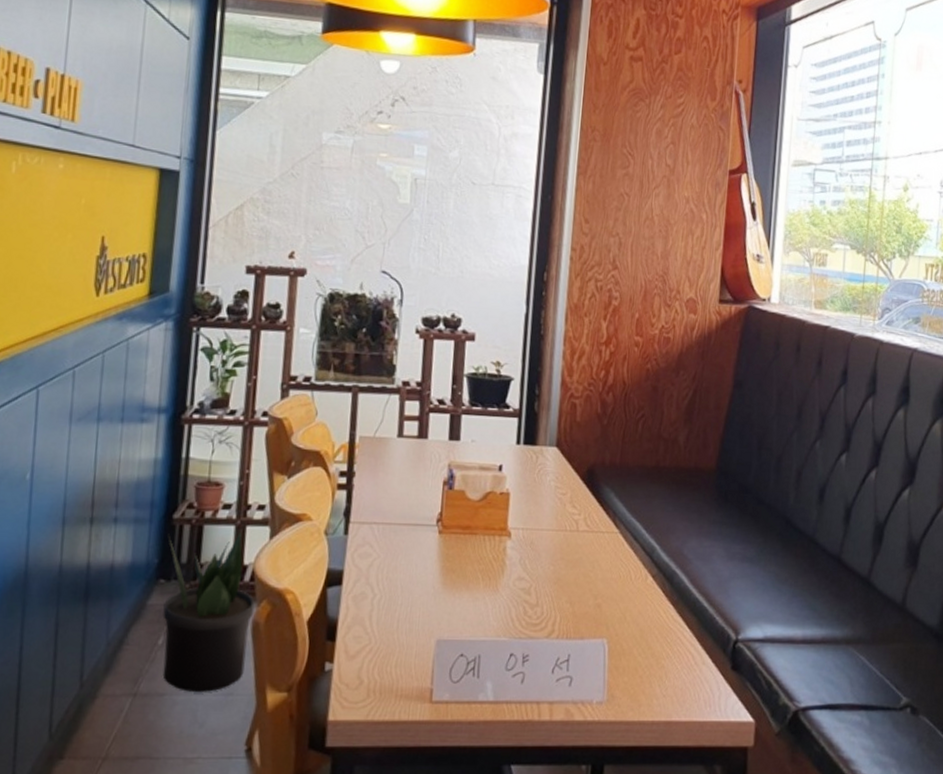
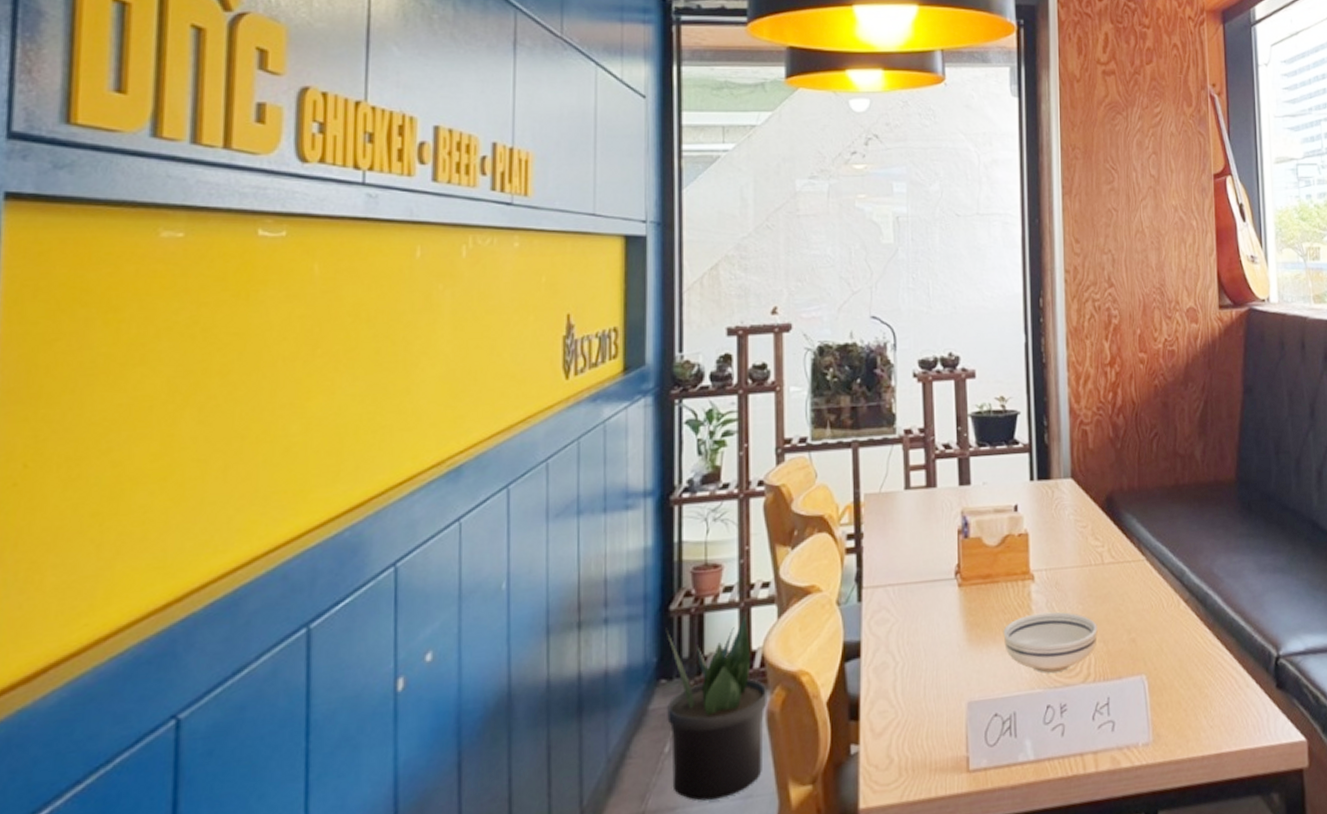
bowl: none [476,568,566,624] -> present [1003,612,1098,673]

